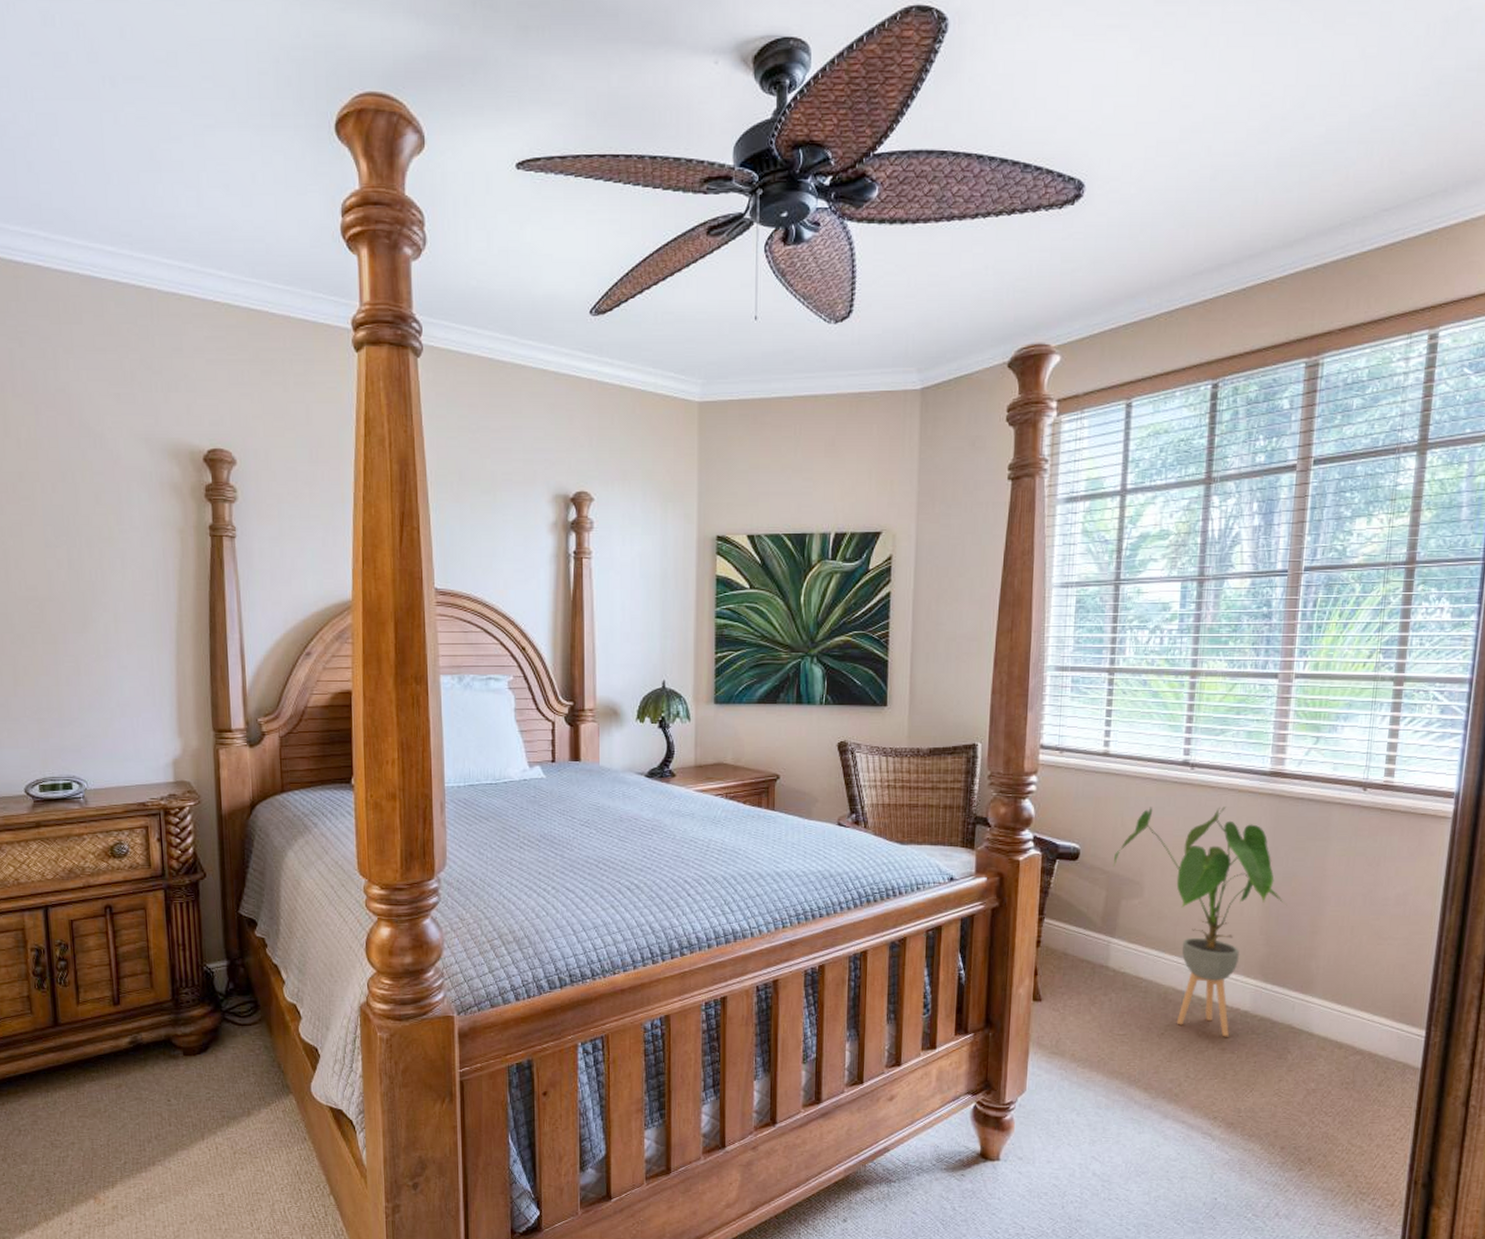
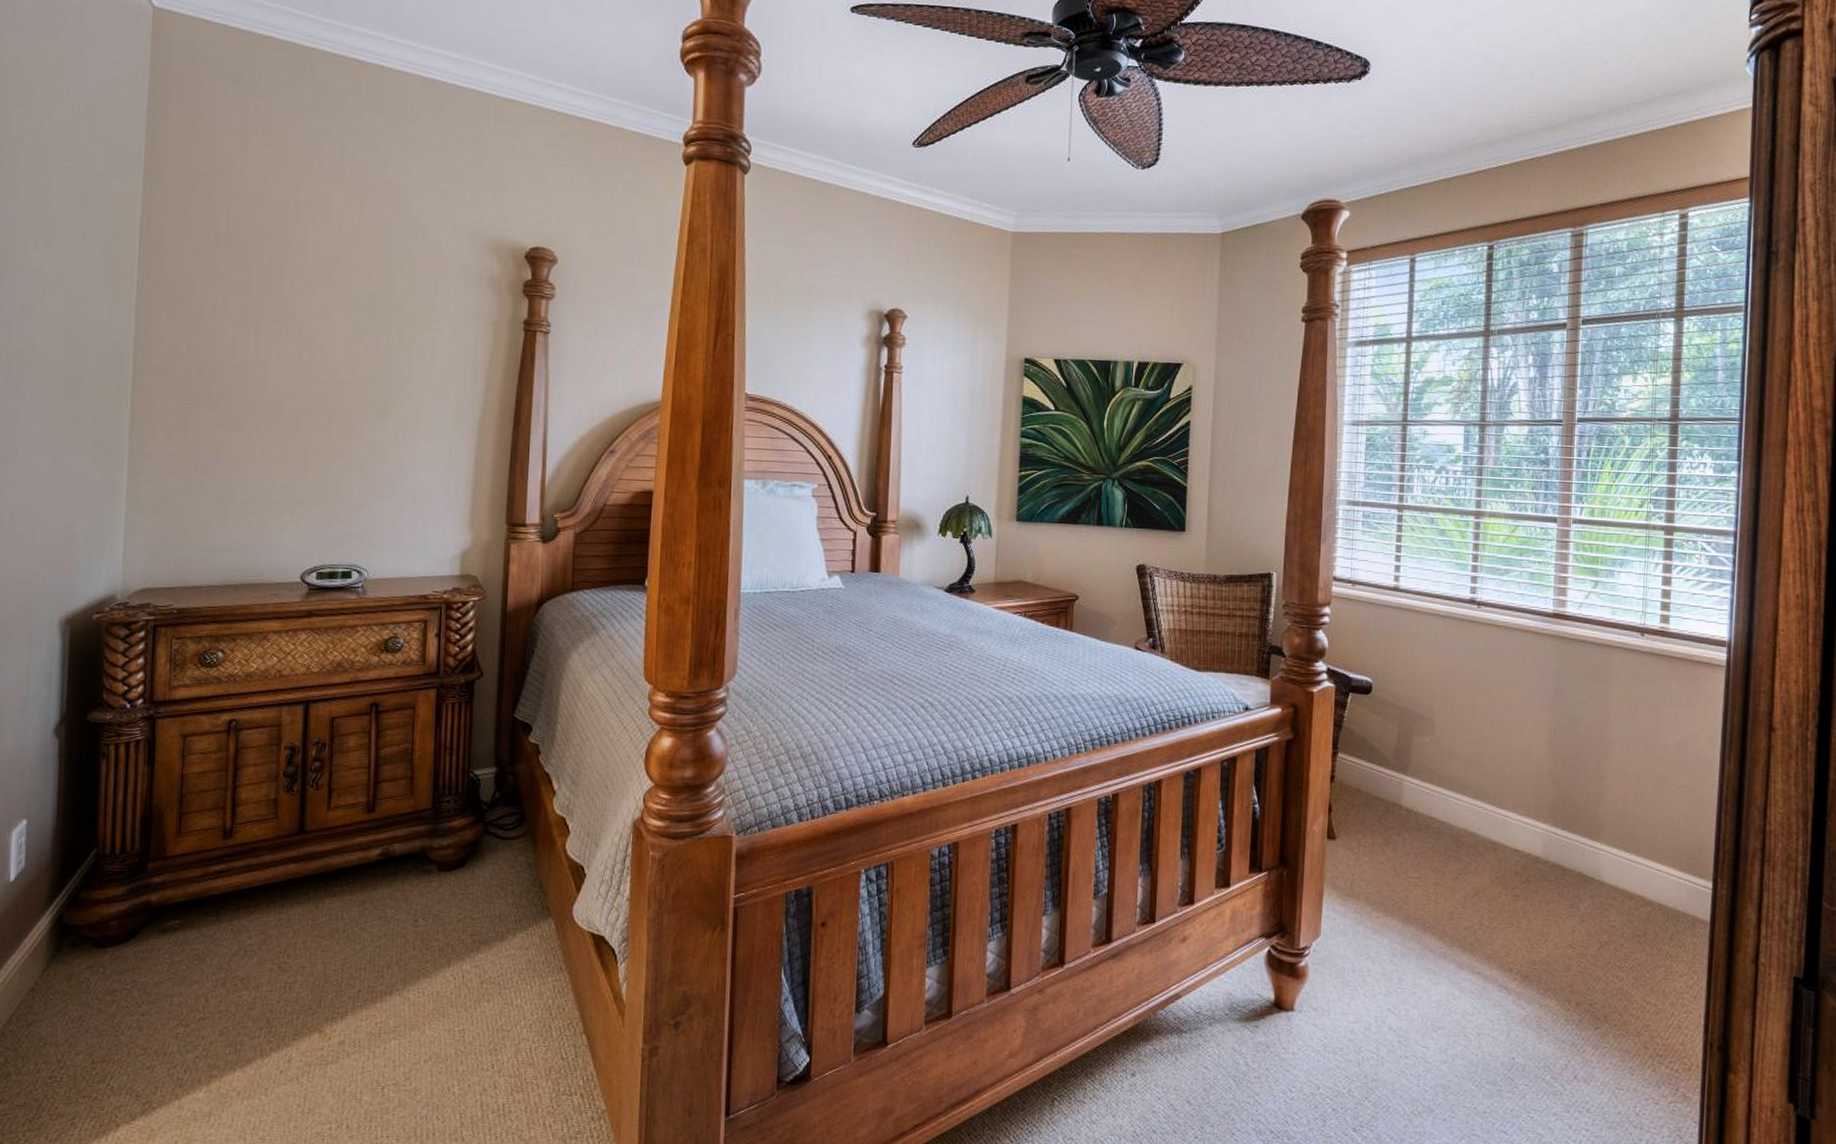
house plant: present [1112,807,1287,1037] -> none [1404,643,1574,883]

